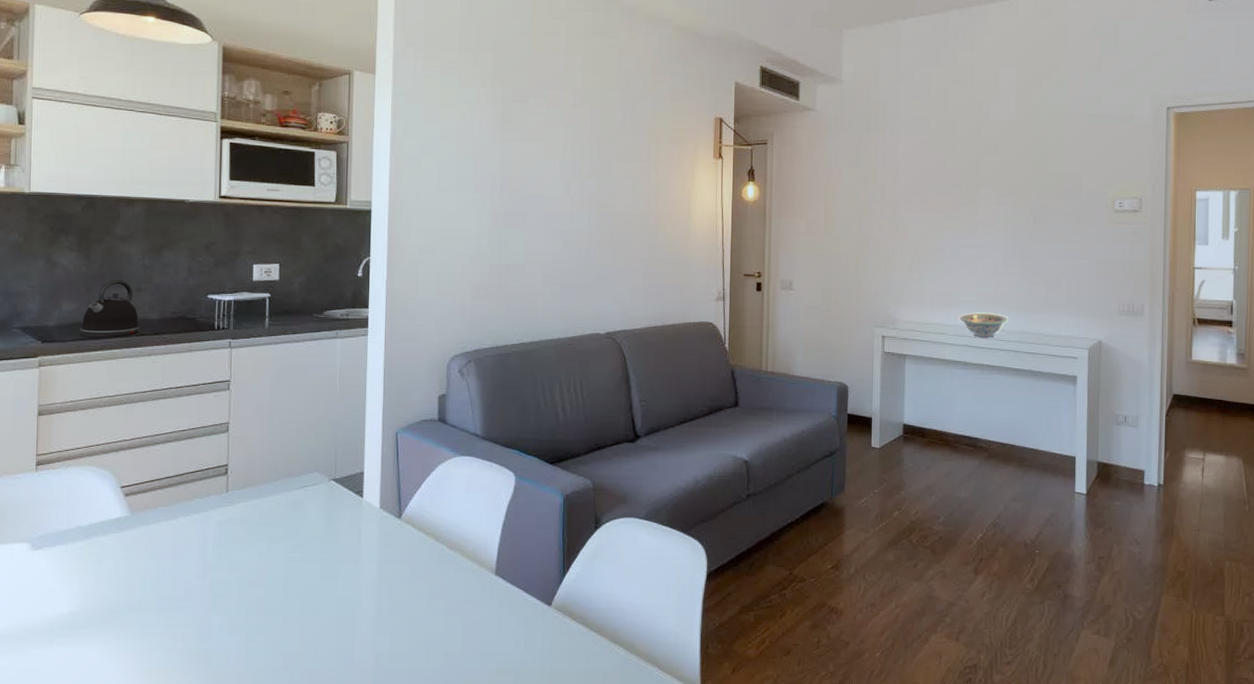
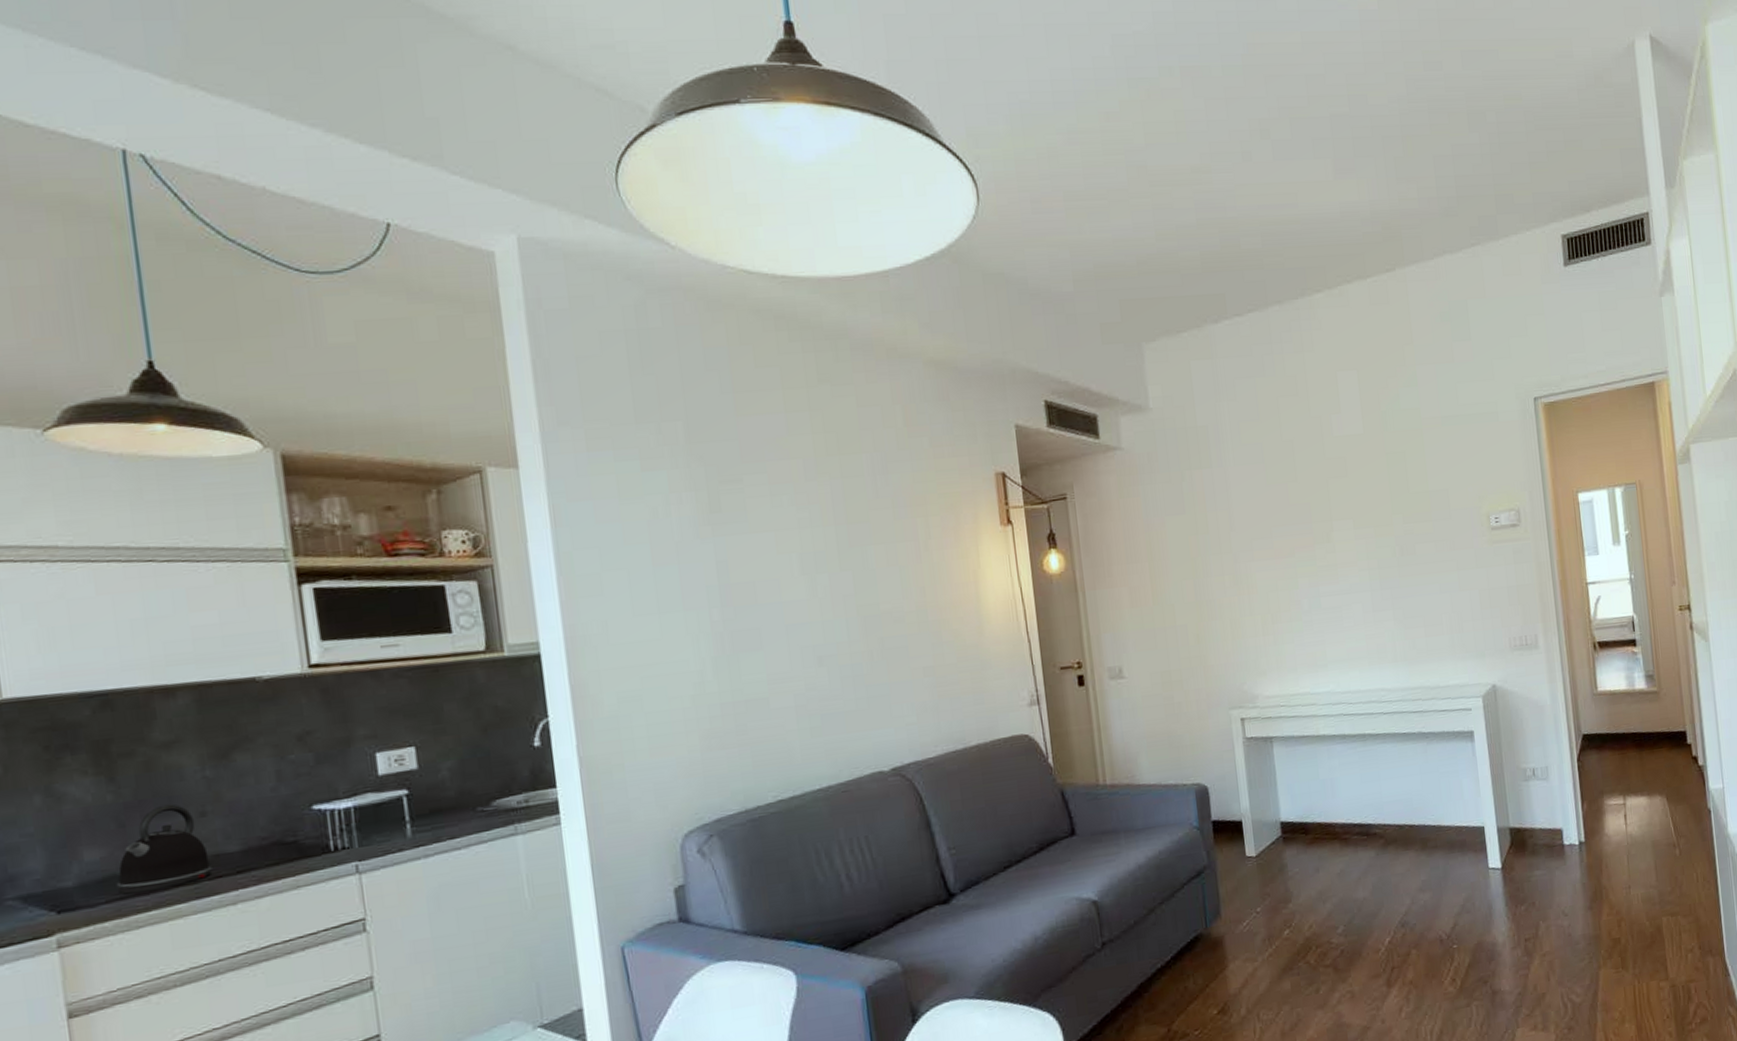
decorative bowl: present [959,313,1007,338] -> none [1329,671,1386,703]

